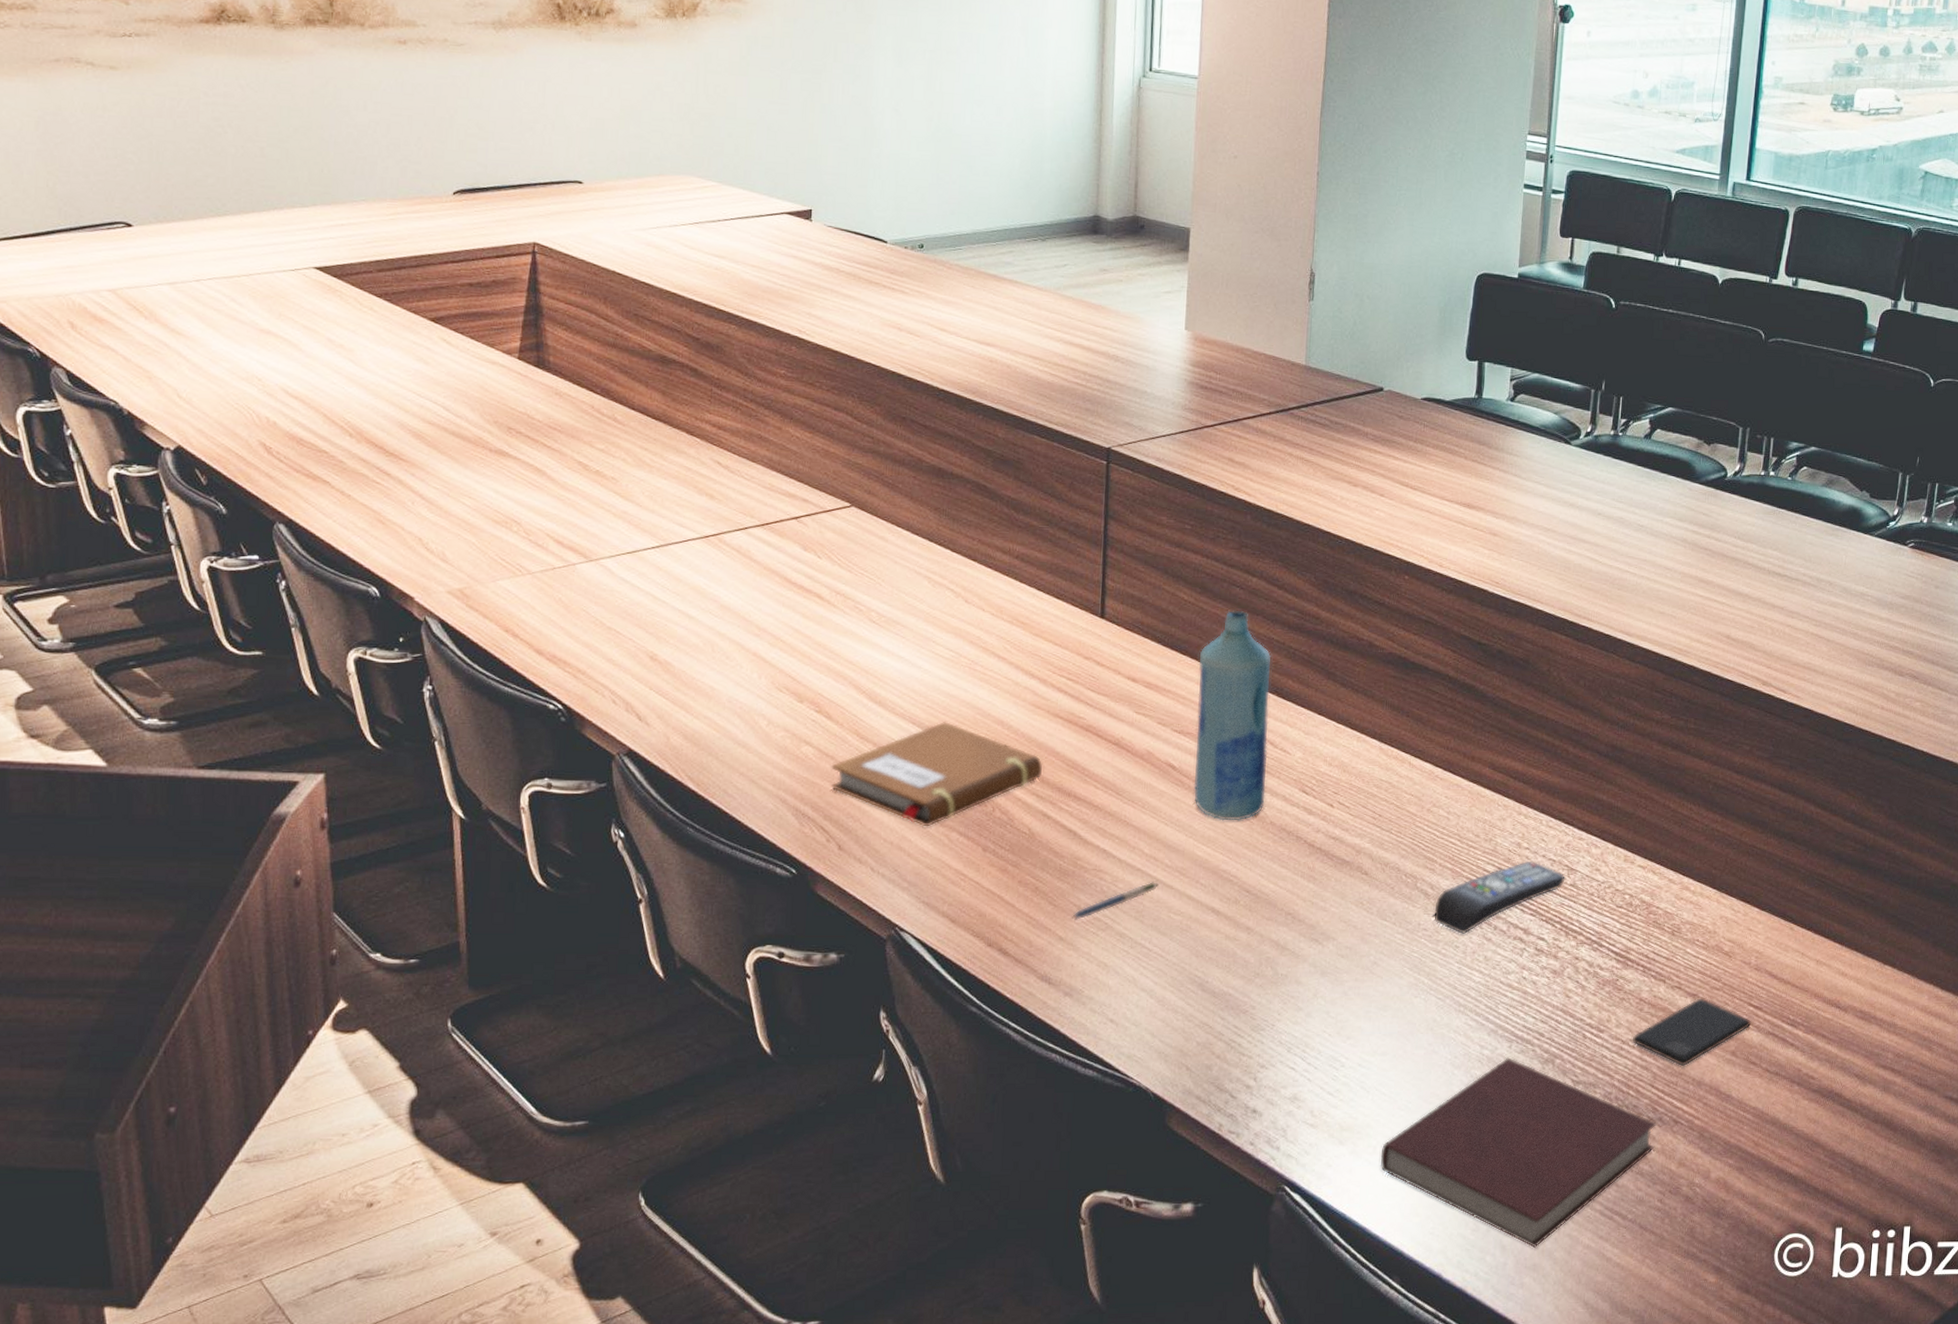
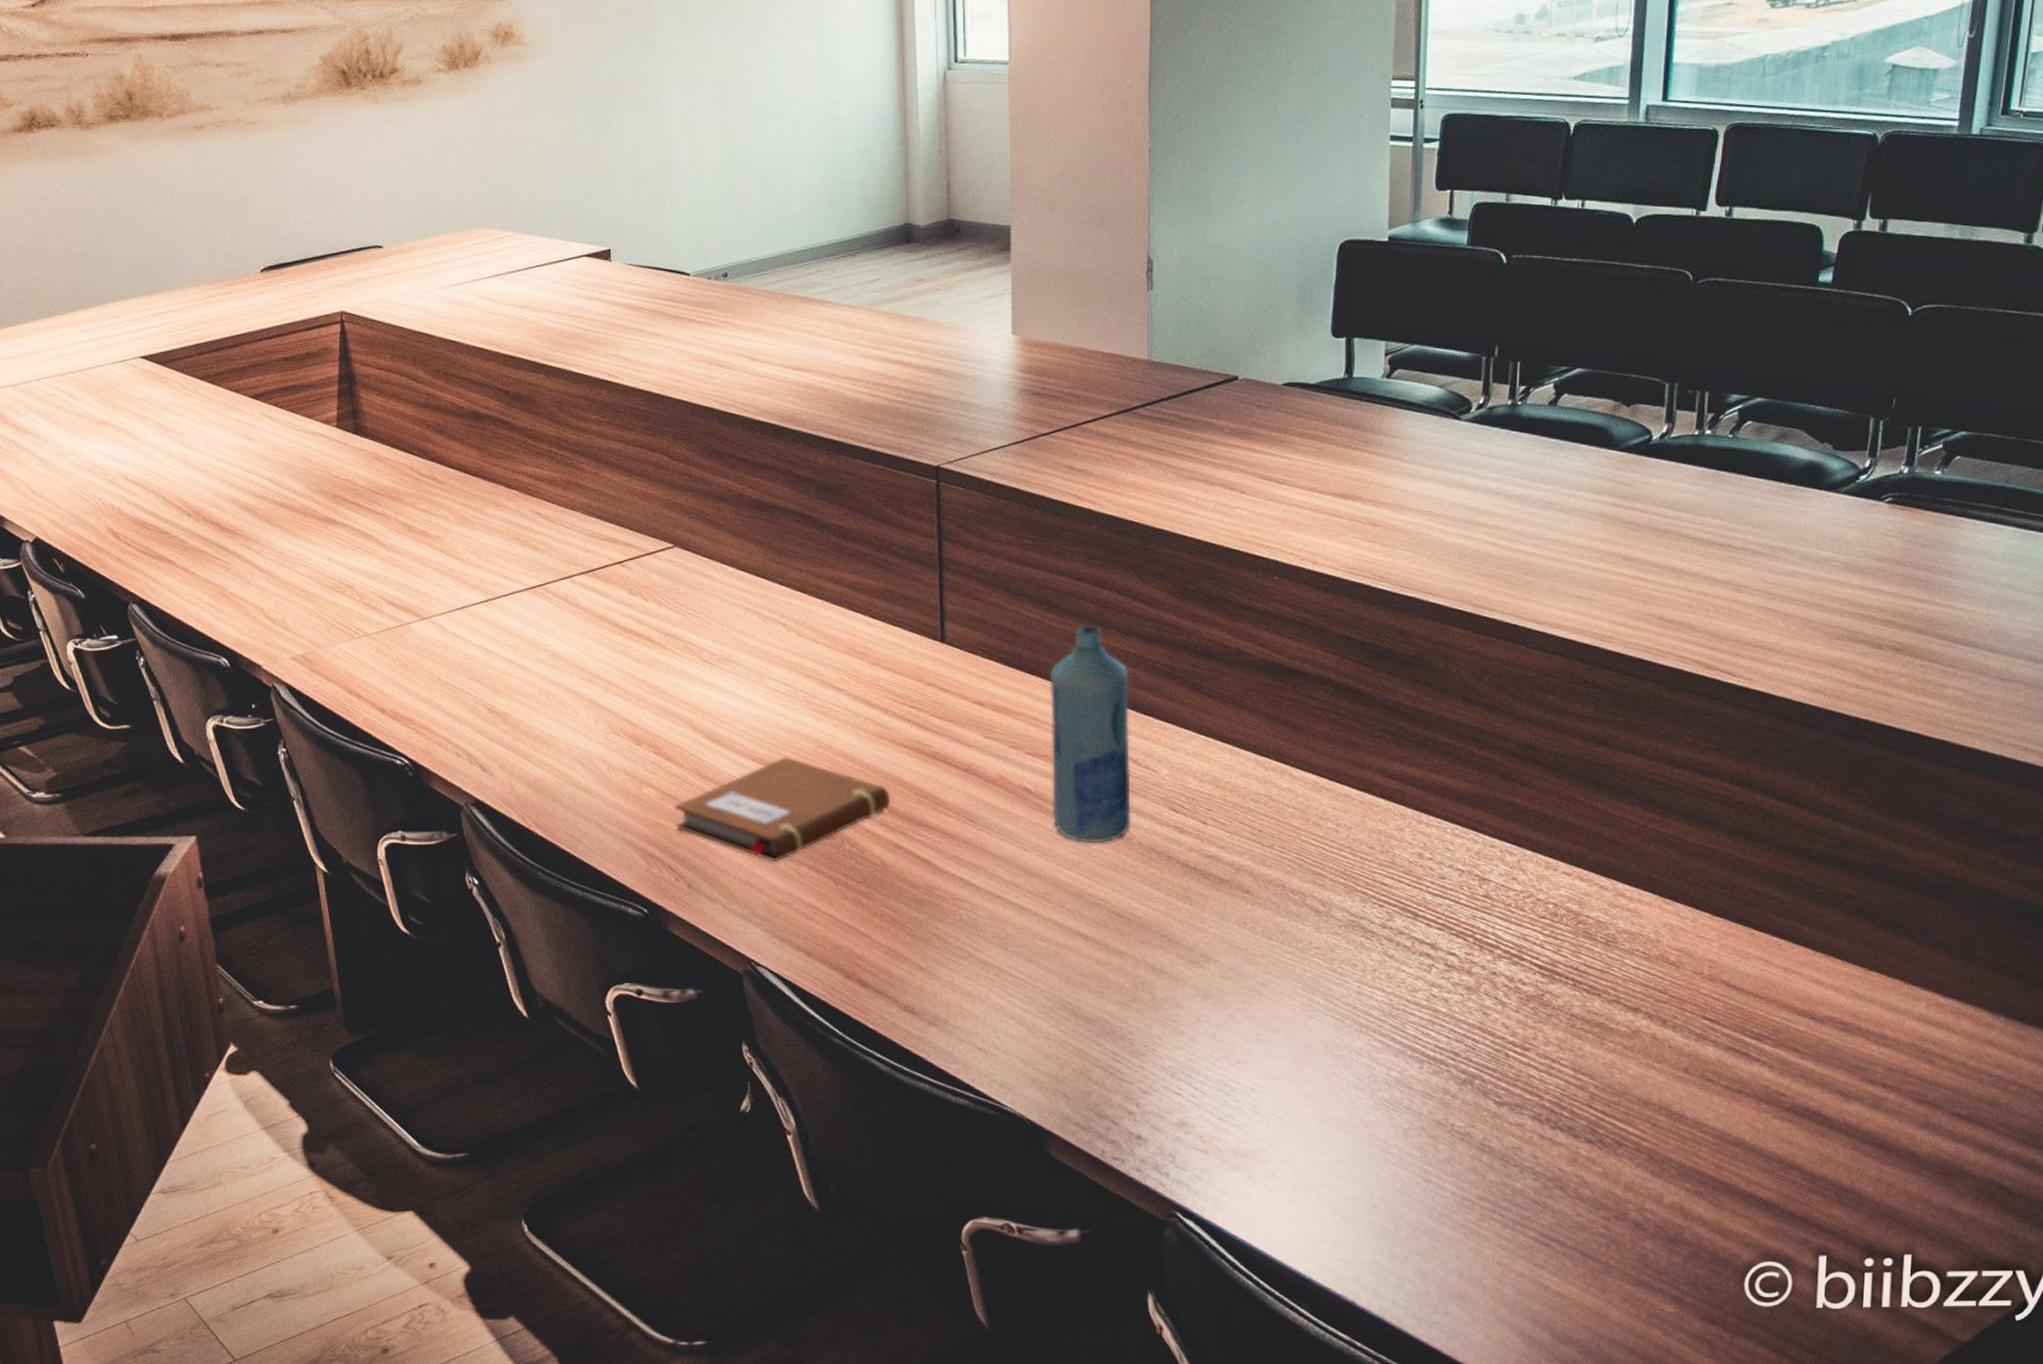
pen: present [1072,882,1159,920] -> none [932,908,1021,950]
notebook: present [1380,1057,1657,1249] -> none [1280,1079,1597,1276]
remote control: present [1434,860,1566,934] -> none [1327,871,1477,951]
smartphone: present [1632,998,1752,1067] -> none [1563,1012,1707,1086]

